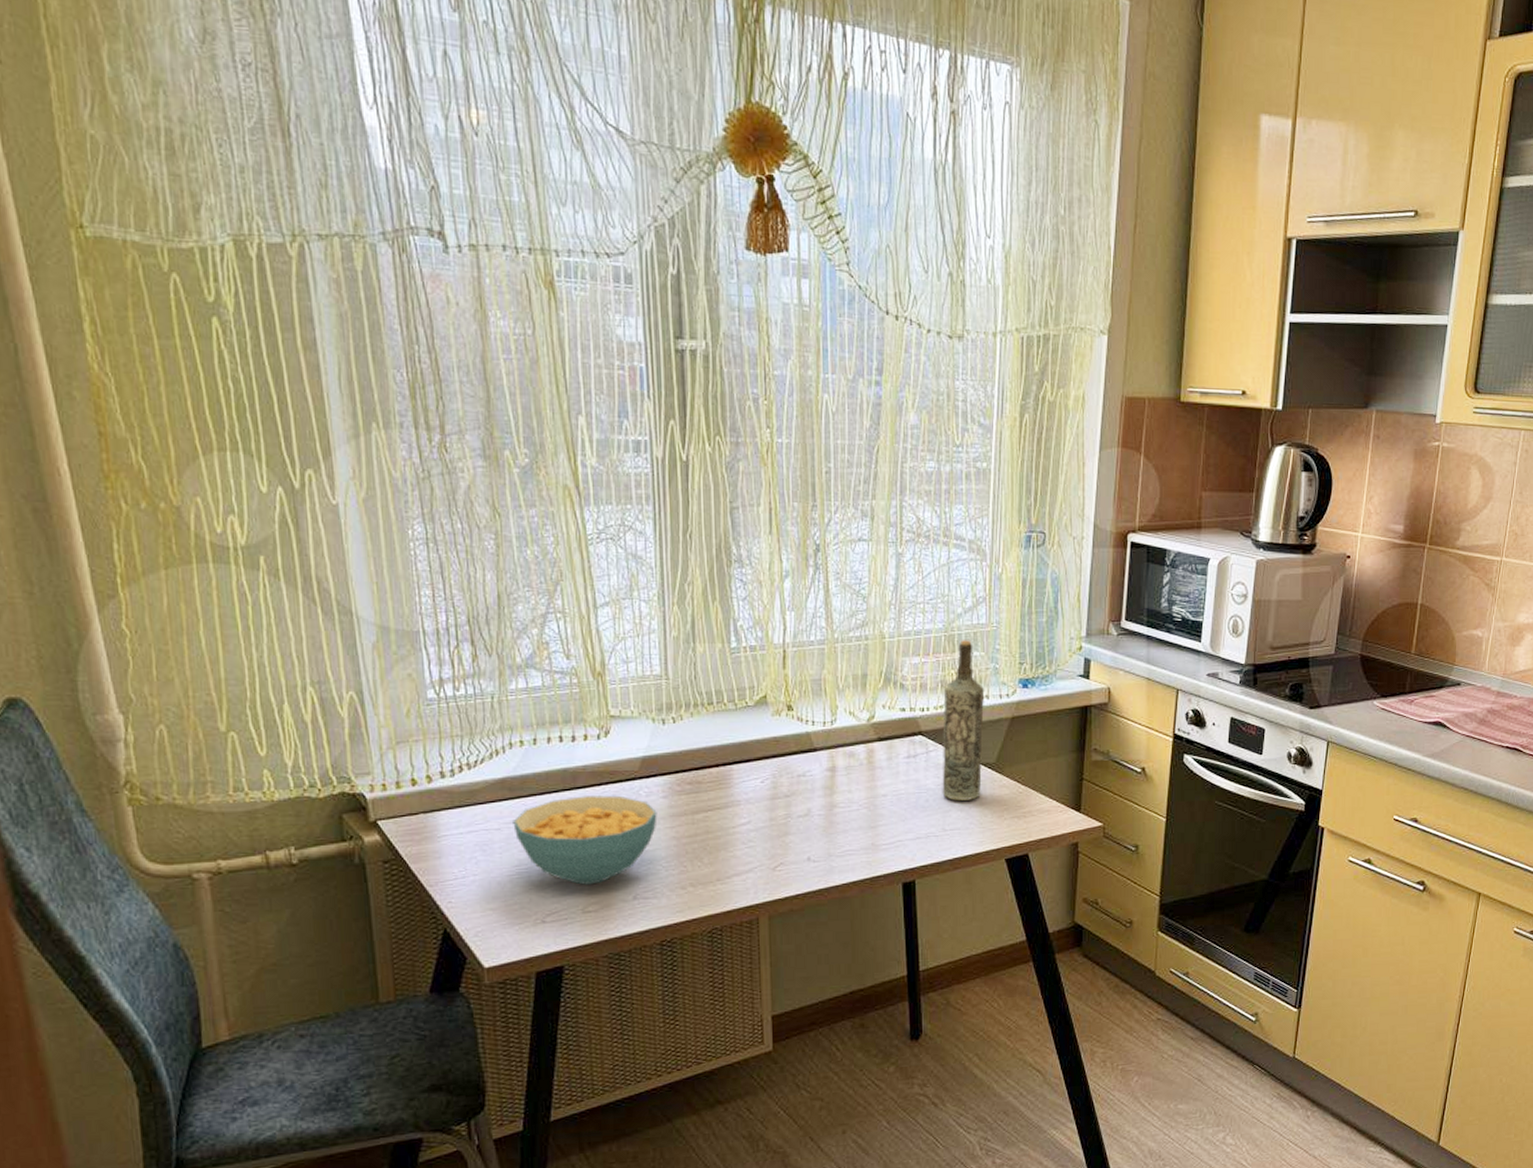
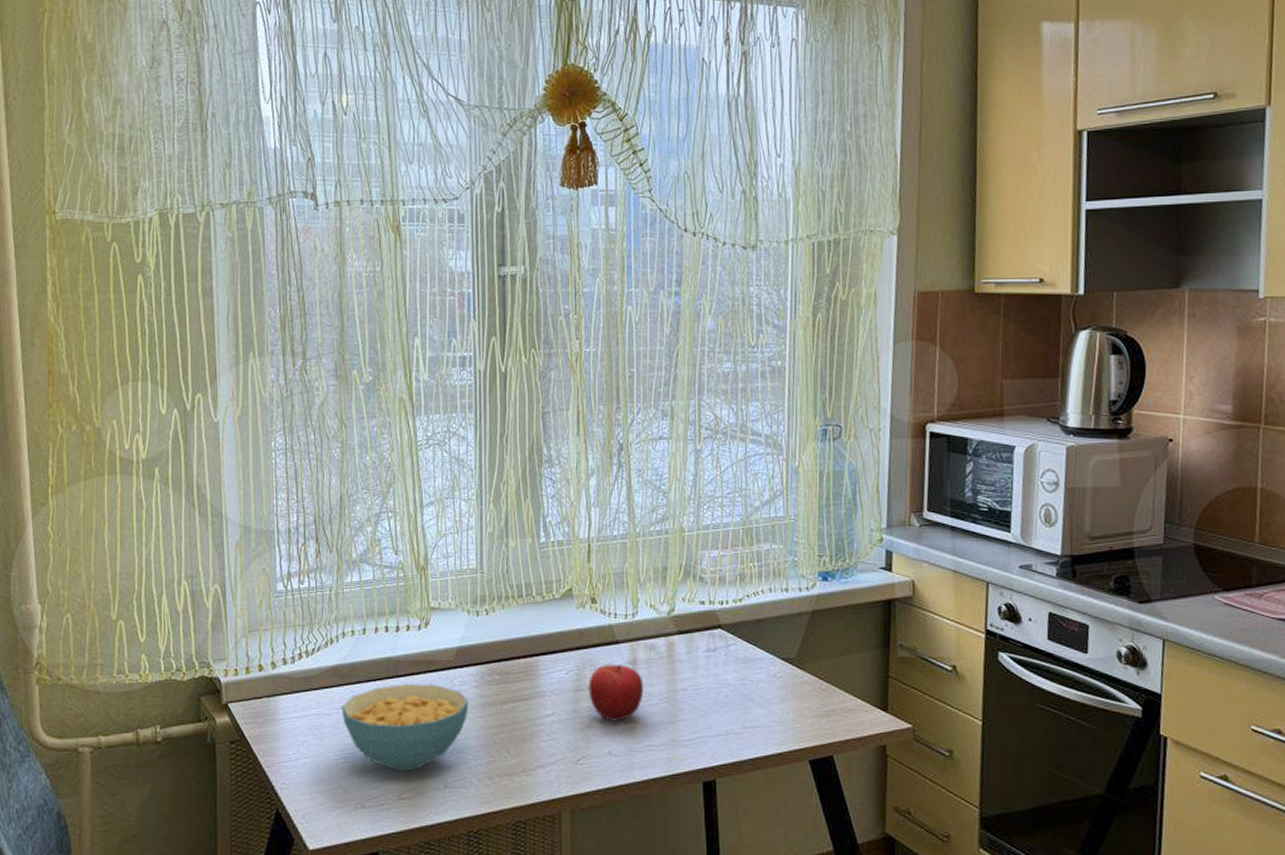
fruit: none [785,772,843,828] -> present [588,665,644,721]
bottle: present [942,640,985,801] -> none [742,533,784,697]

